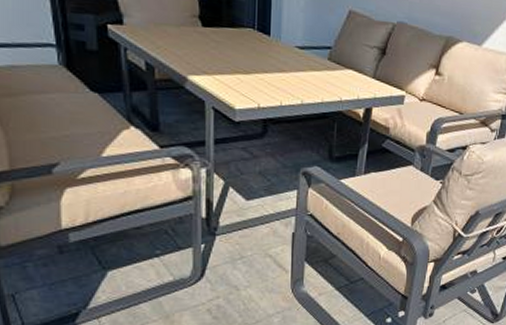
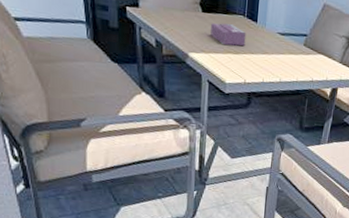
tissue box: none [214,38,258,65] -> present [211,23,246,46]

